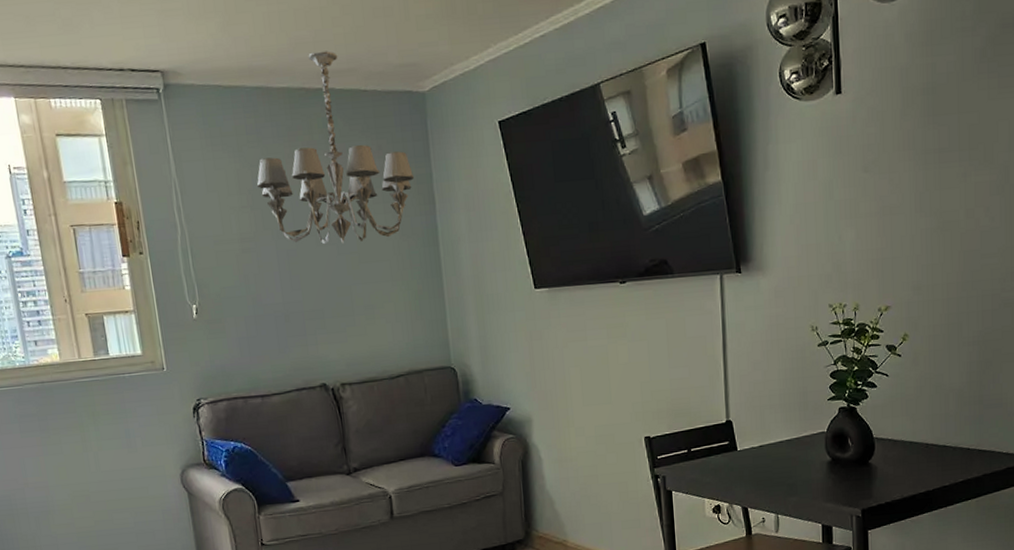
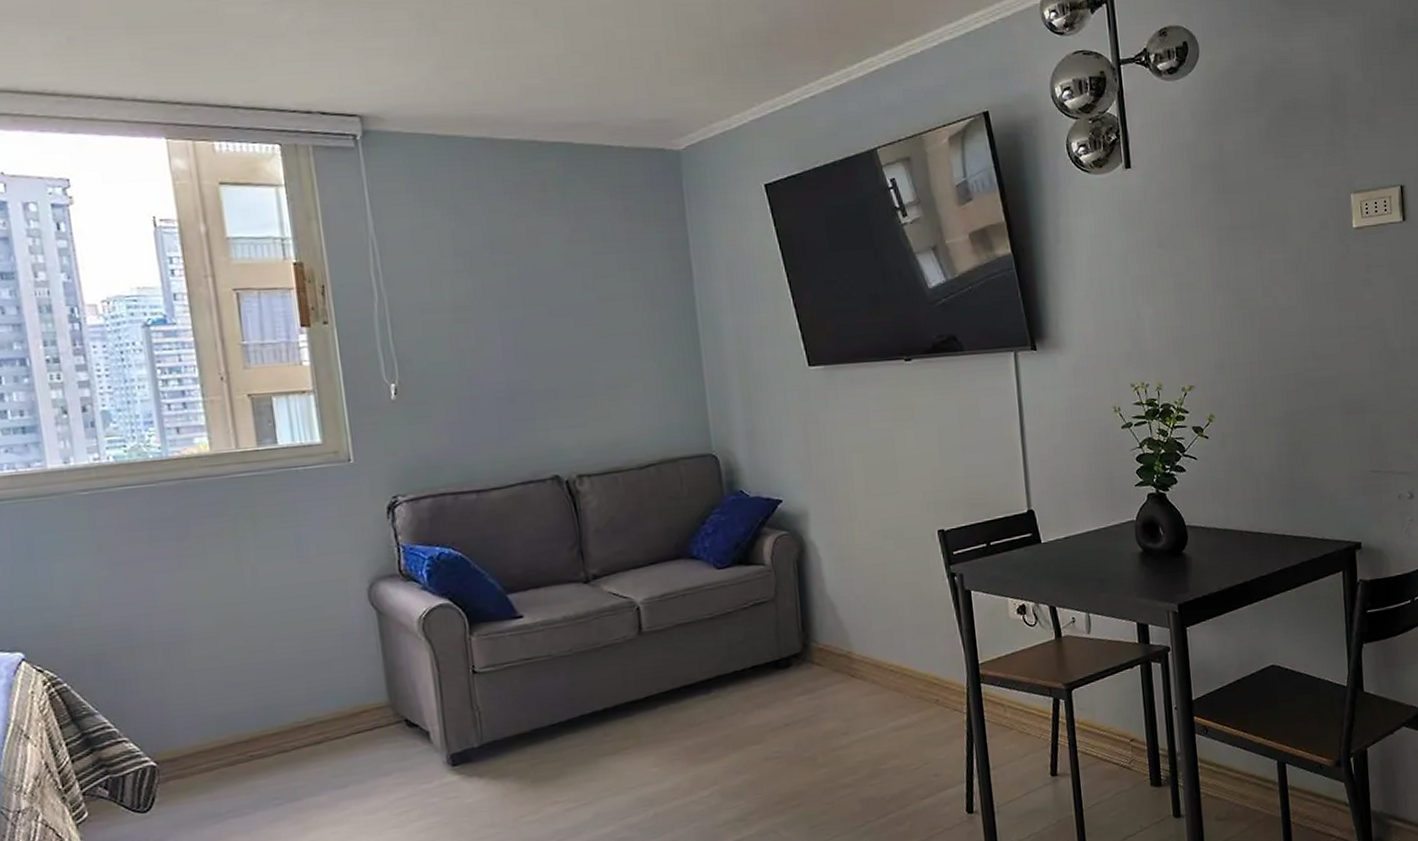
chandelier: present [257,51,415,245] -> none [477,102,668,316]

